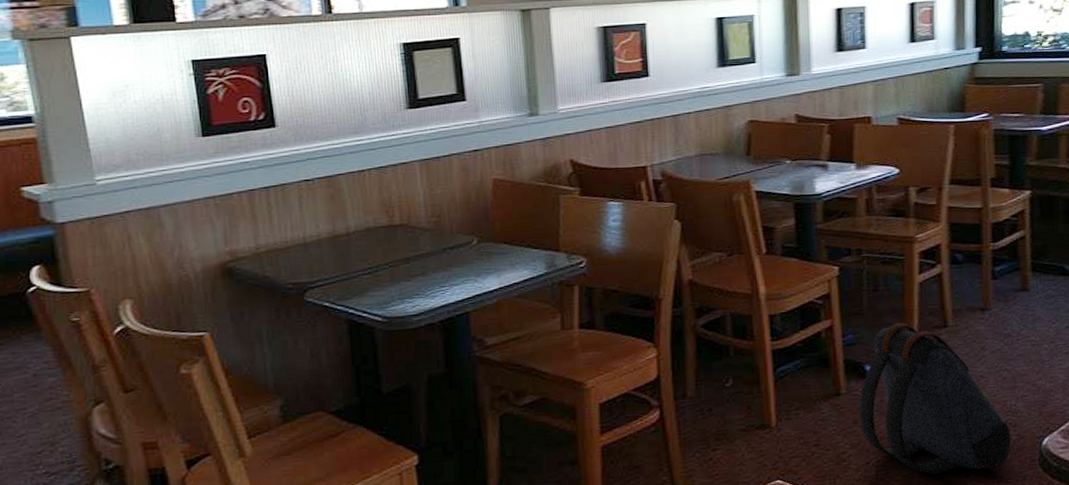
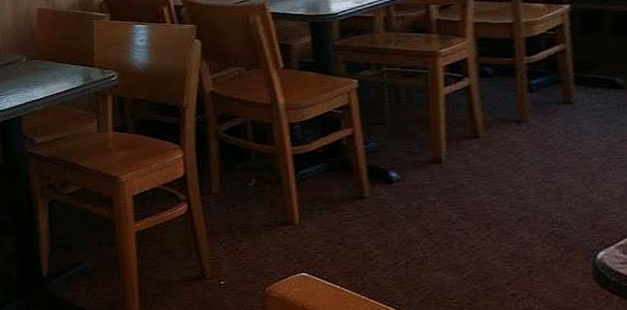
backpack: present [859,323,1011,475] -> none [384,133,559,280]

